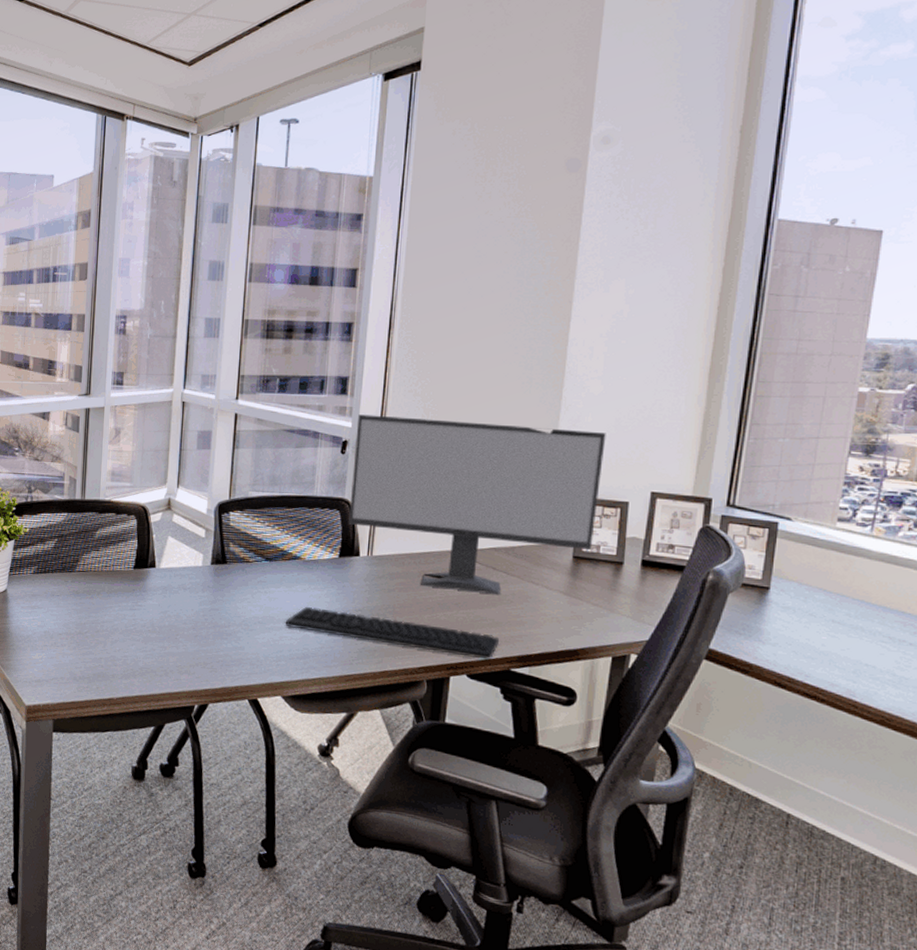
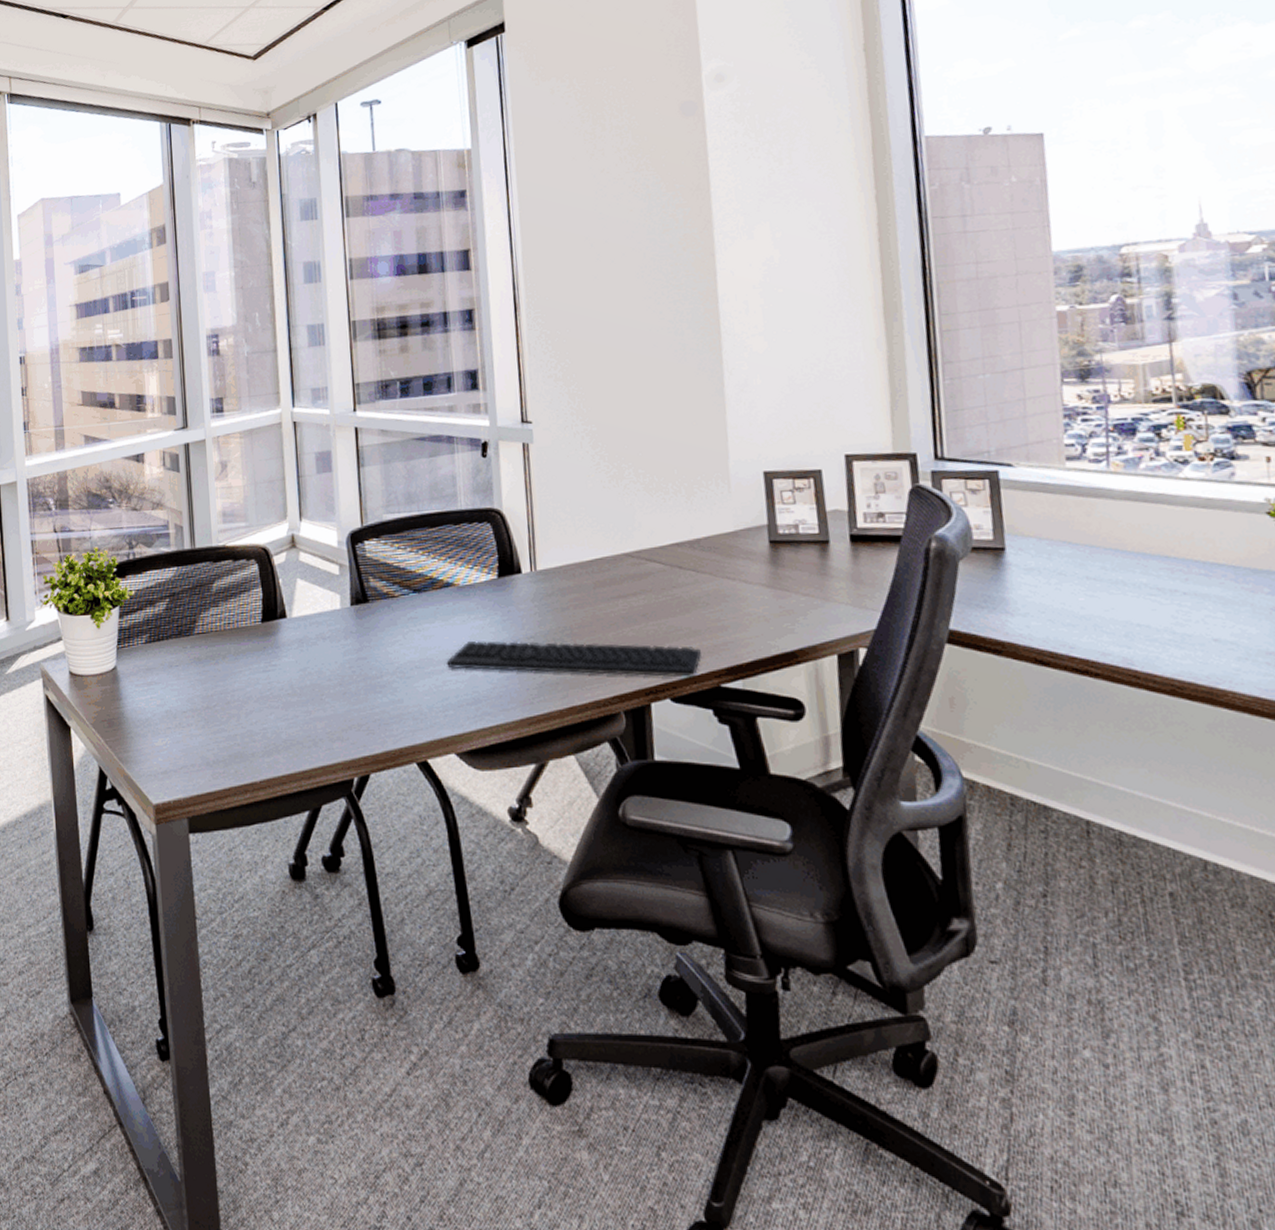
computer monitor: present [348,414,606,596] -> none [495,394,790,599]

